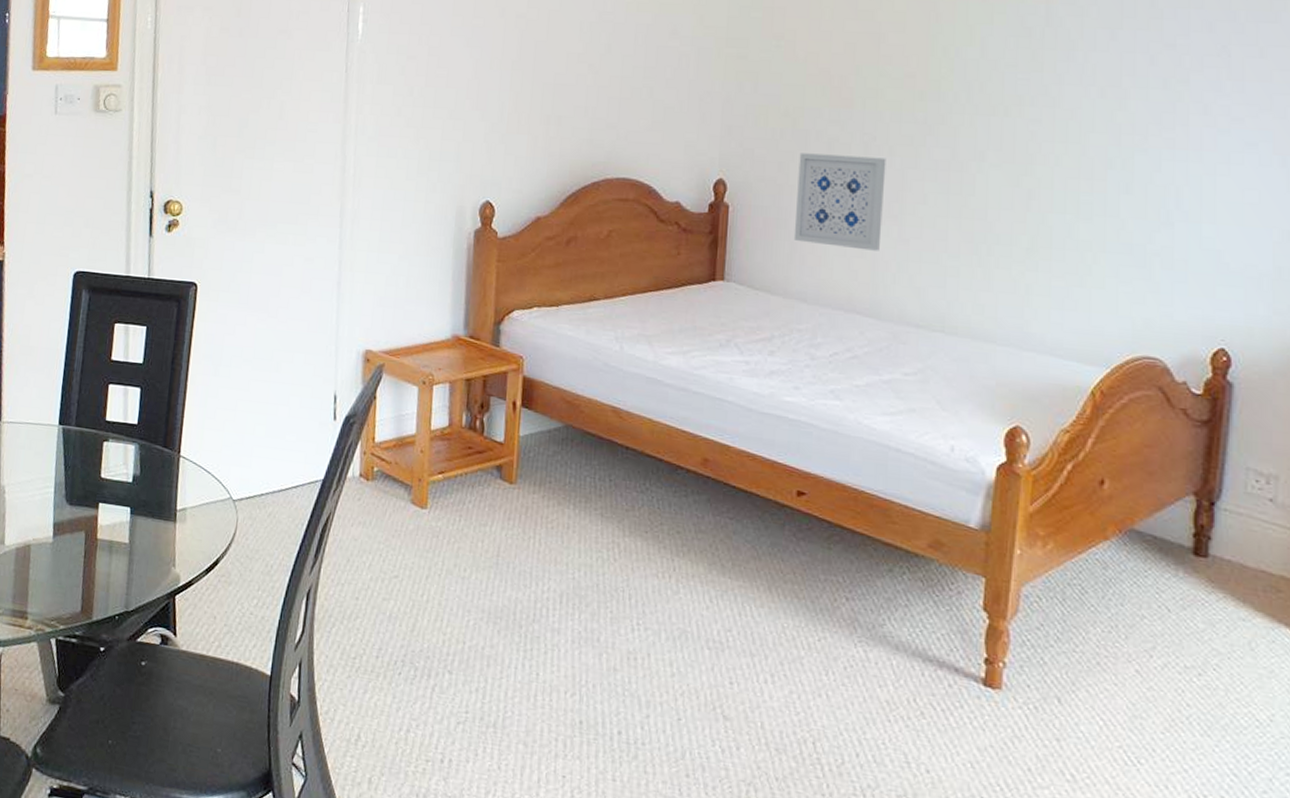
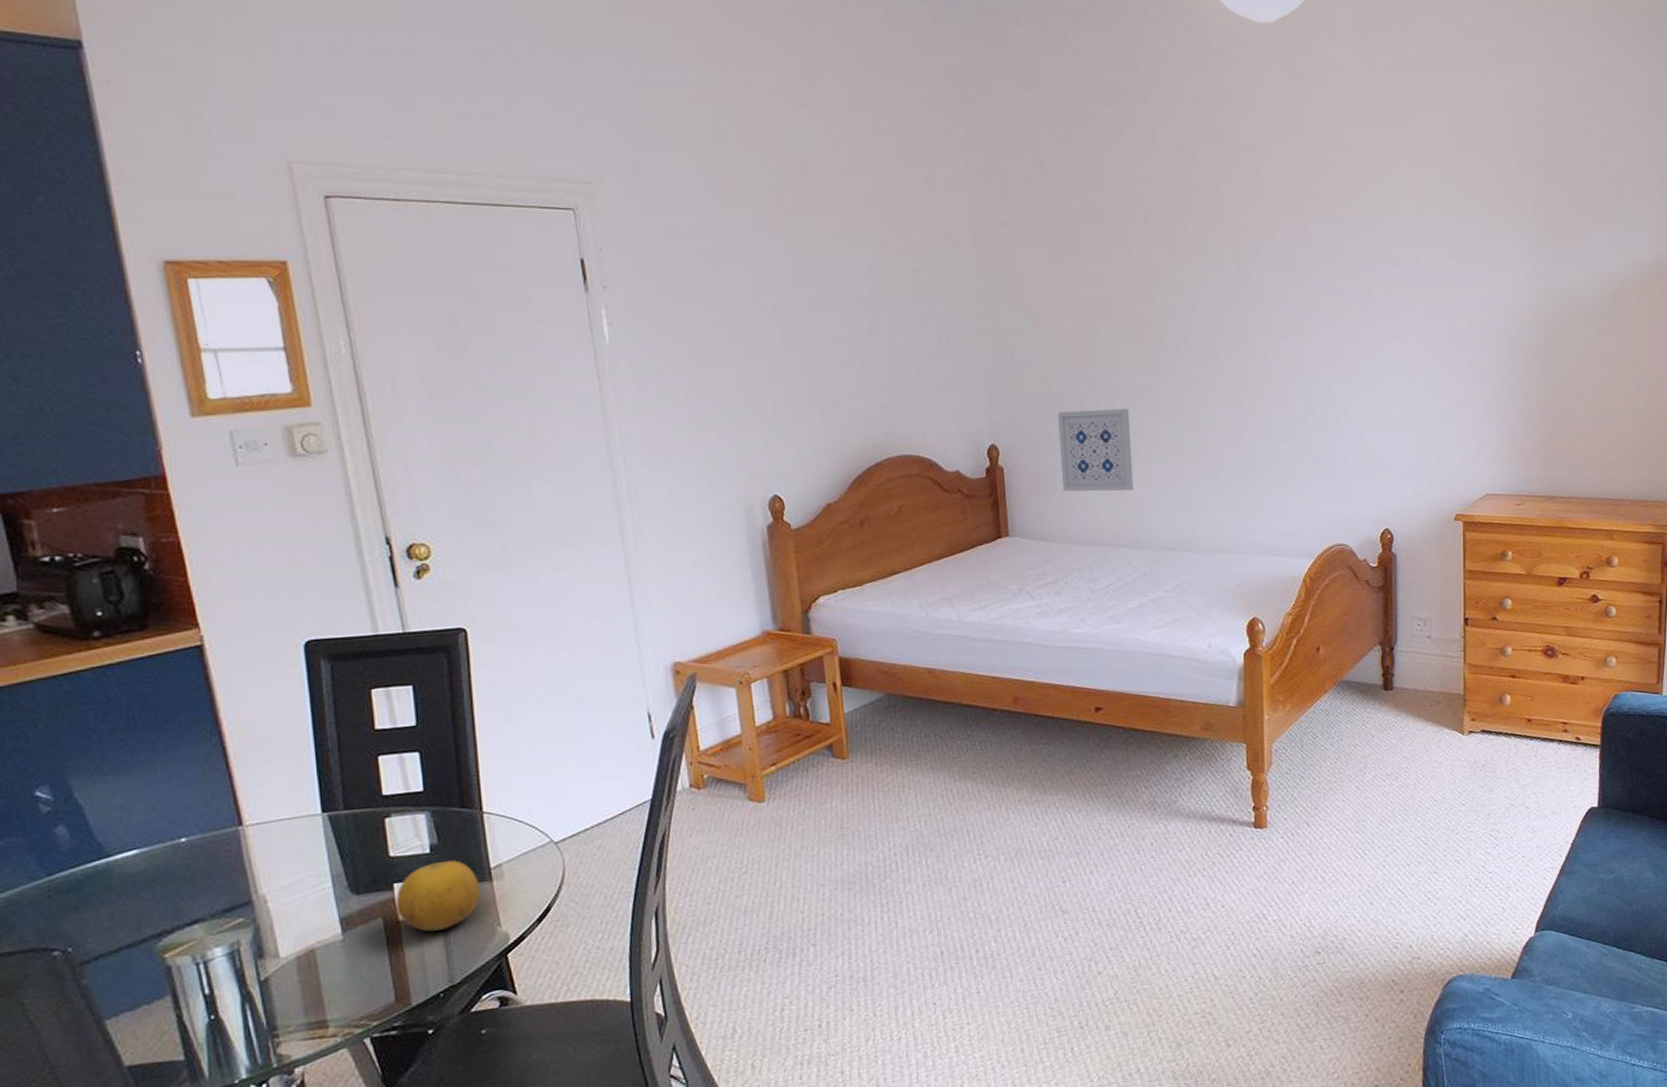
fruit: none [97,492,166,557] -> present [395,860,481,932]

